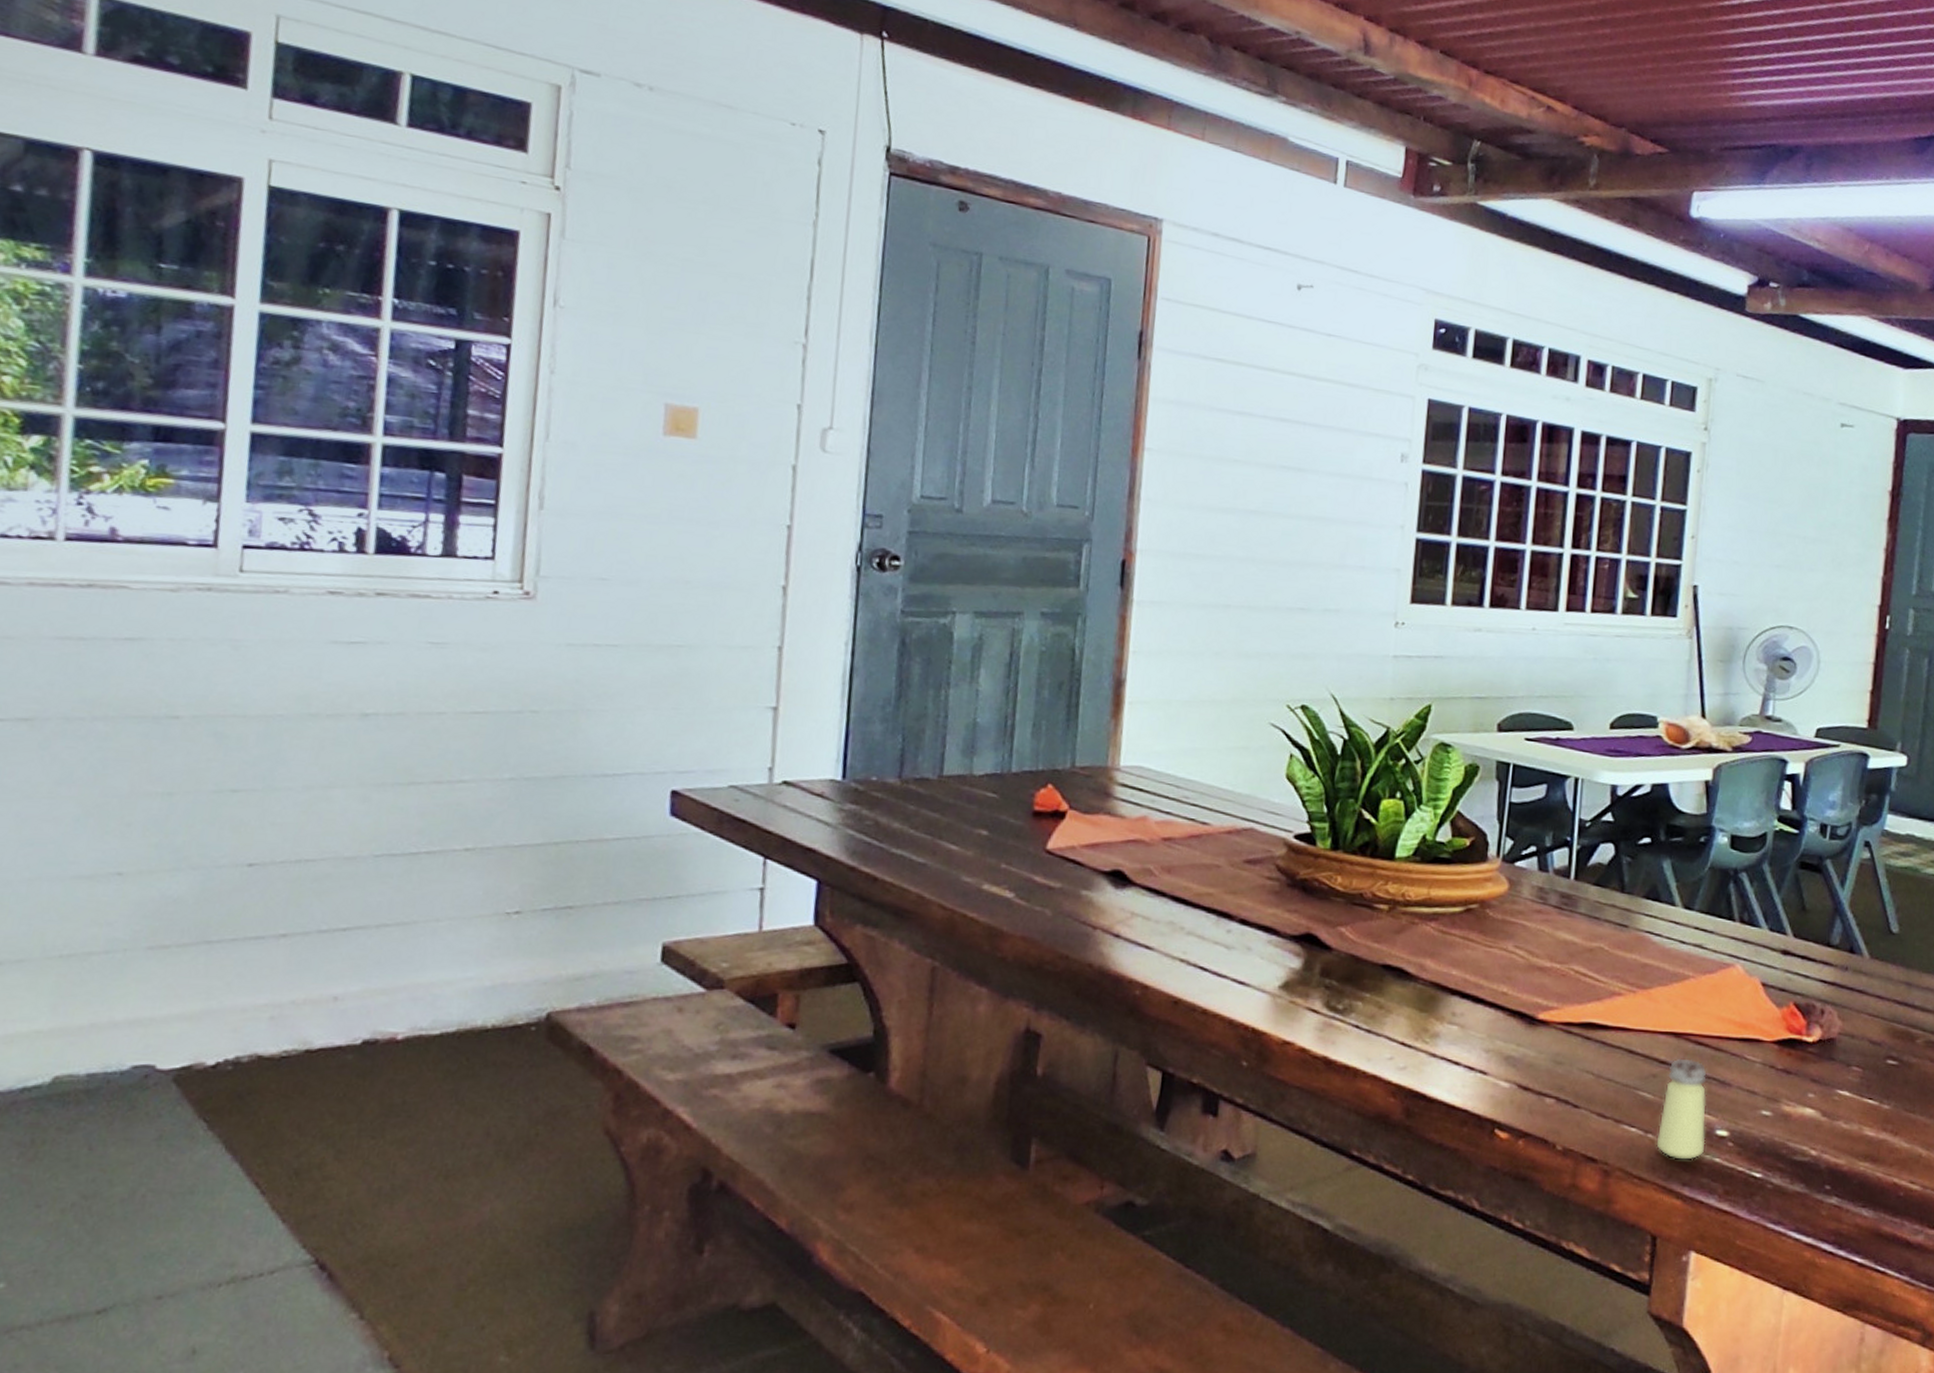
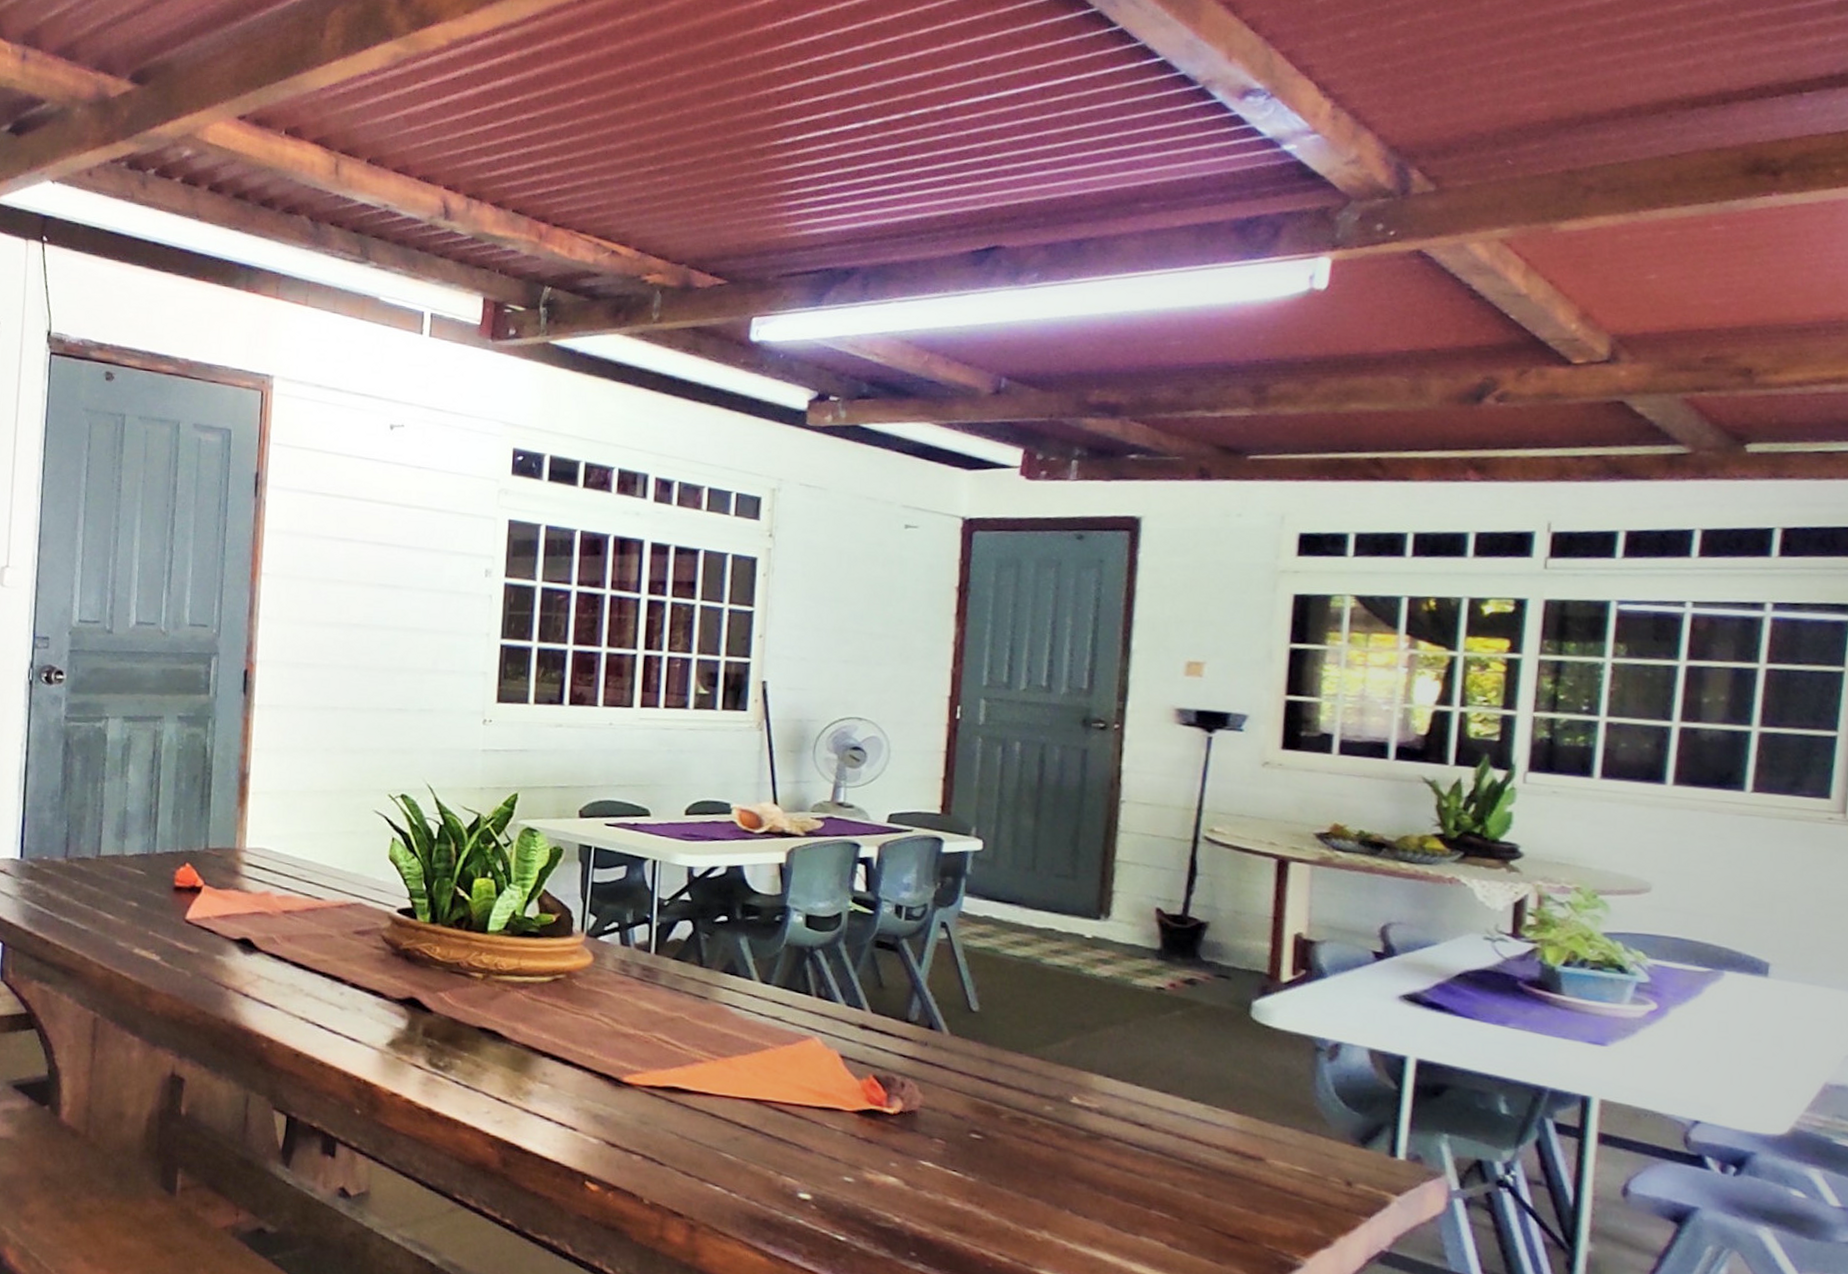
saltshaker: present [1656,1058,1707,1160] -> none [740,1123,789,1220]

